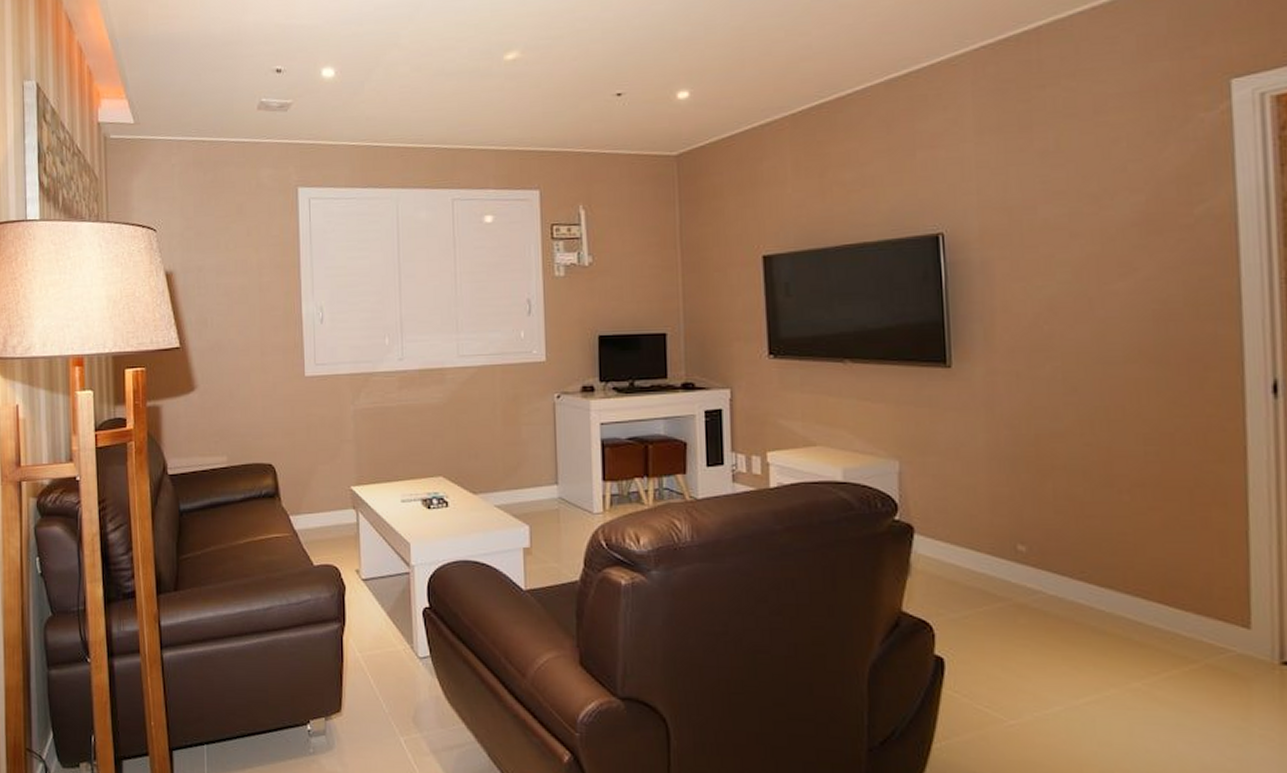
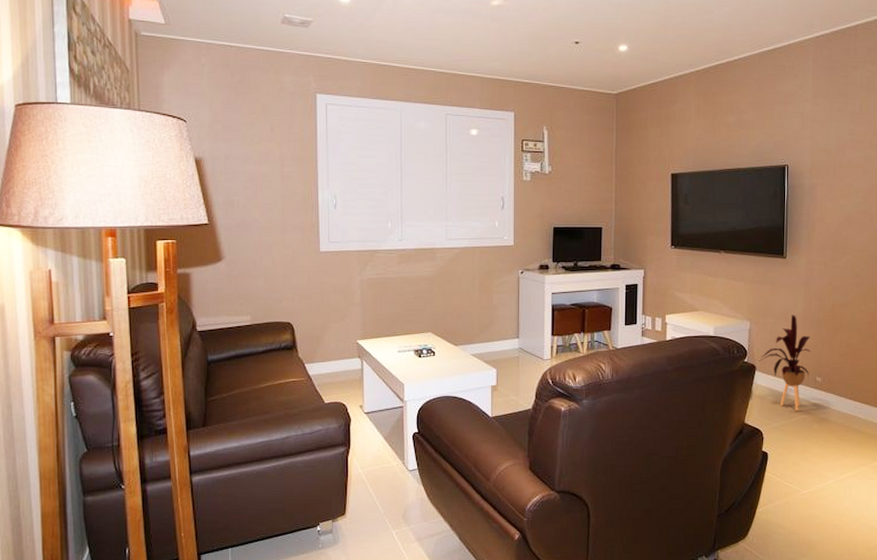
house plant: none [919,451,1004,597] -> present [760,315,811,412]

